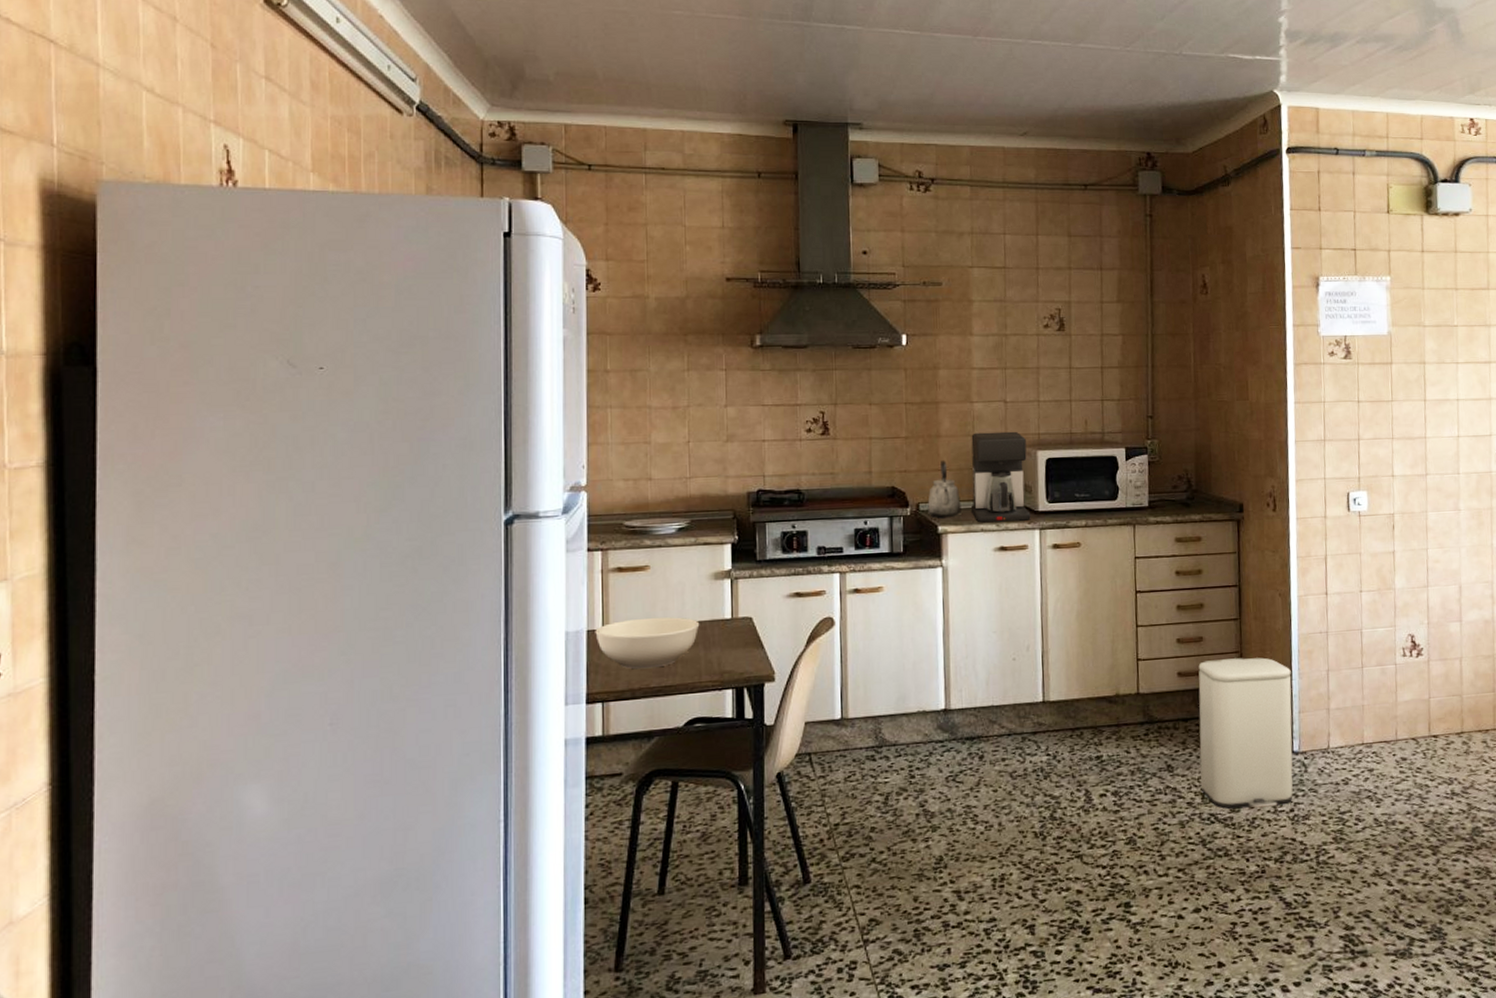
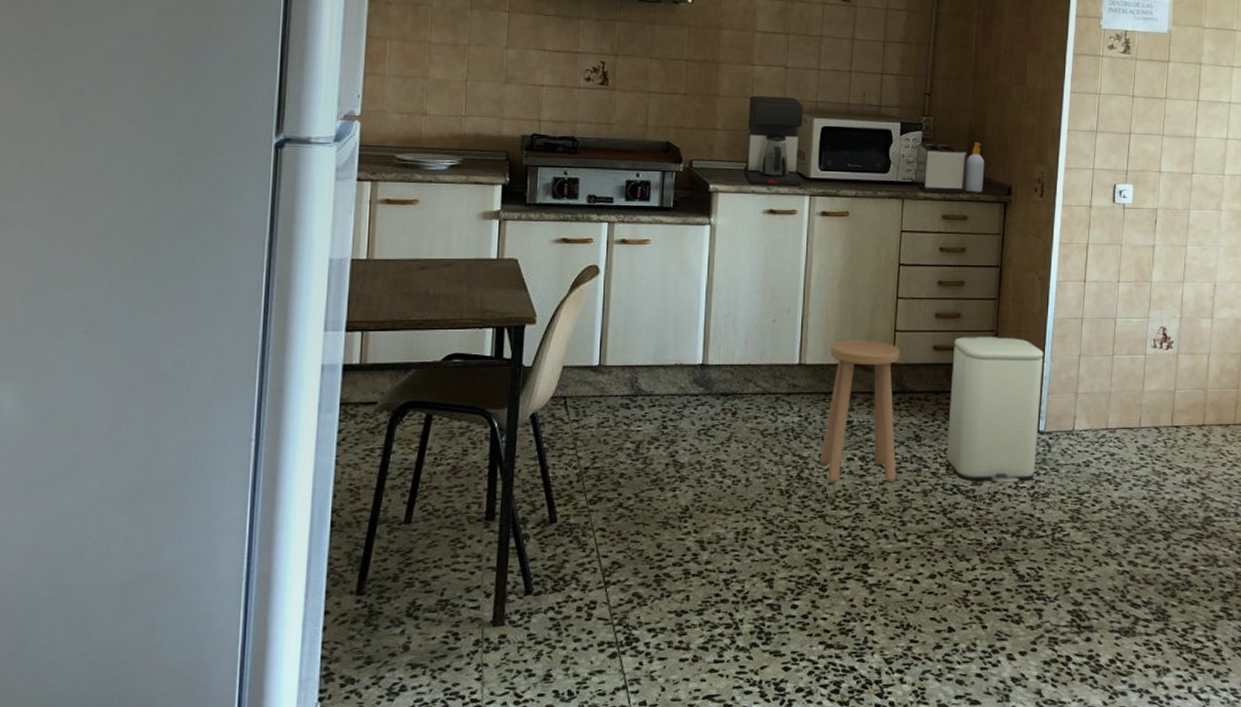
bowl: present [595,617,700,670] -> none [359,251,465,302]
kettle: present [928,460,961,519] -> none [701,120,734,177]
stool: none [1072,671,1151,822] -> present [820,340,900,483]
toaster: none [1140,464,1196,517] -> present [911,141,967,194]
soap bottle: none [1194,461,1215,513] -> present [964,142,985,193]

